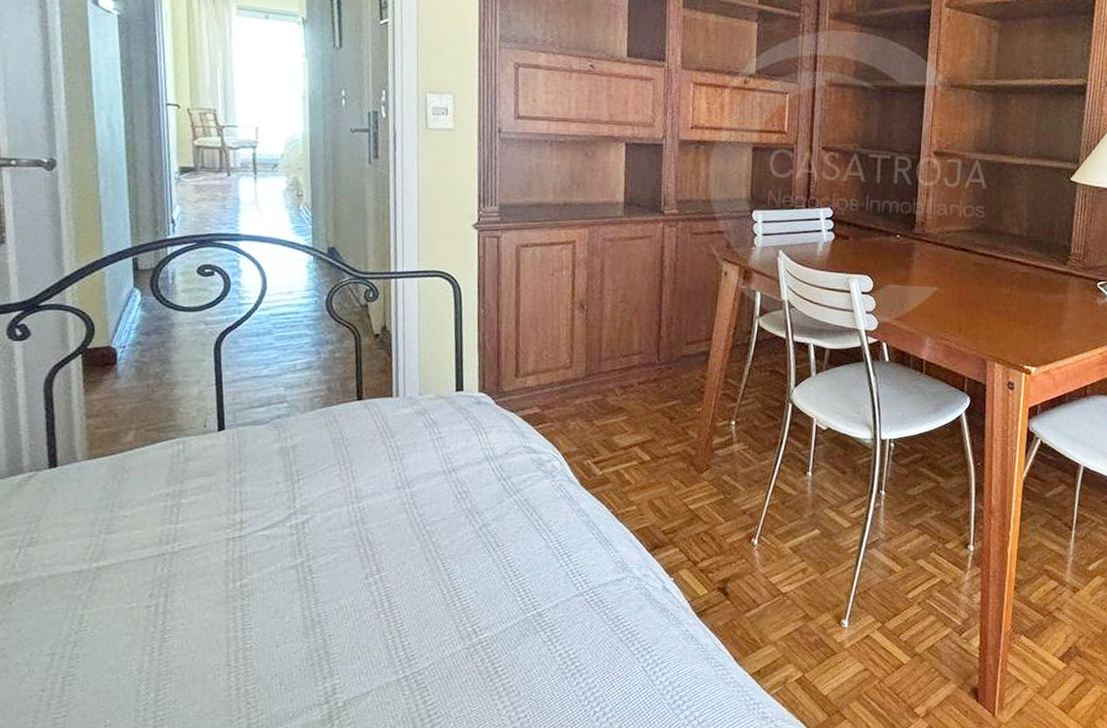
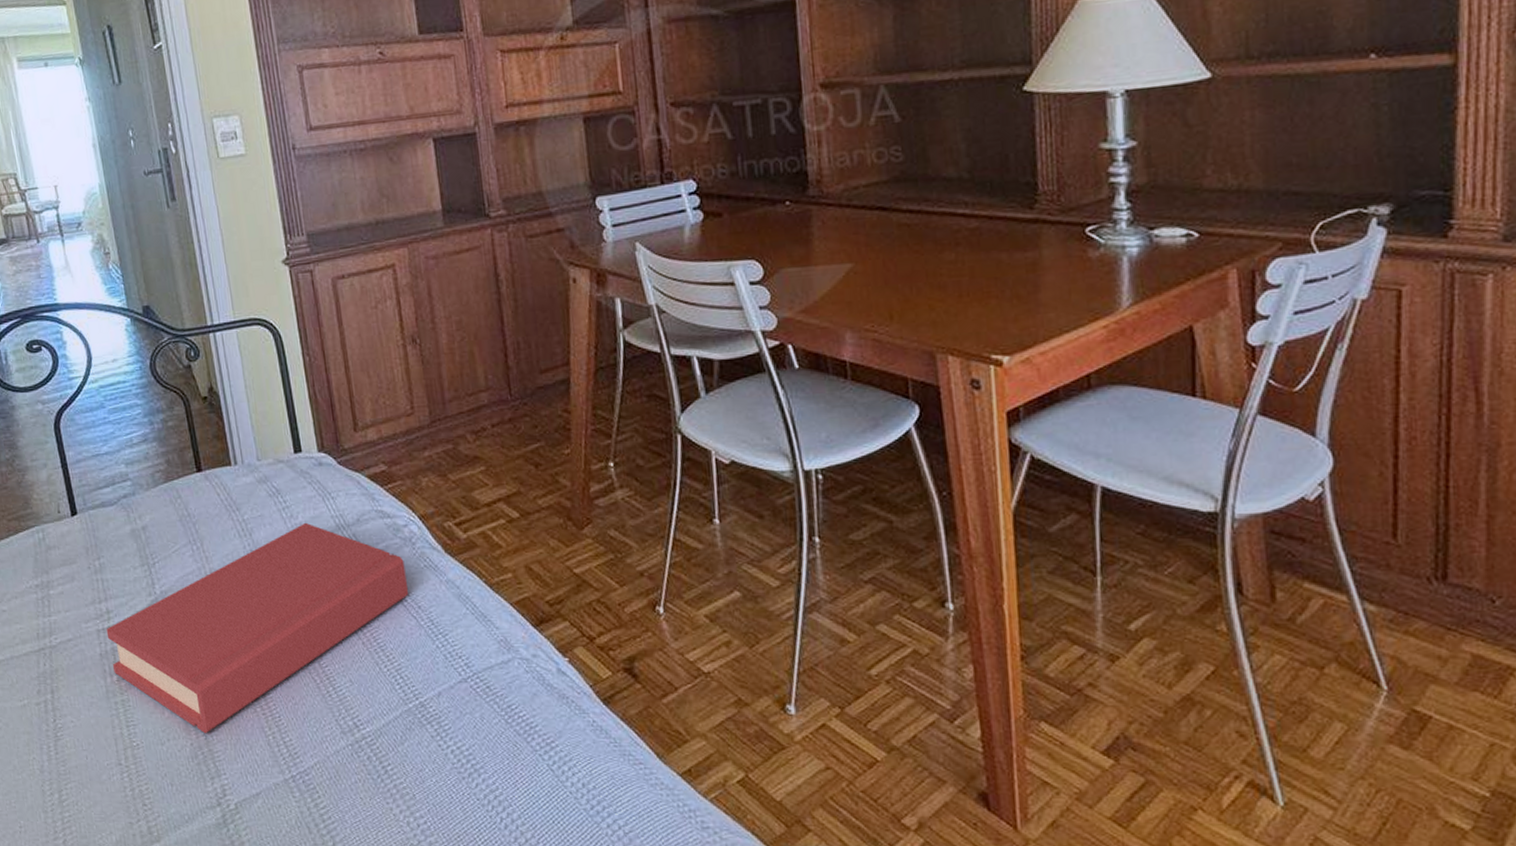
hardback book: none [236,452,543,638] -> present [106,522,408,734]

